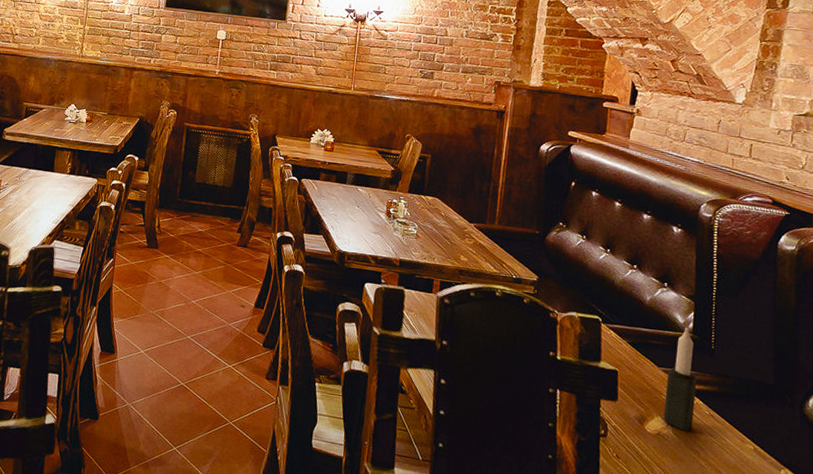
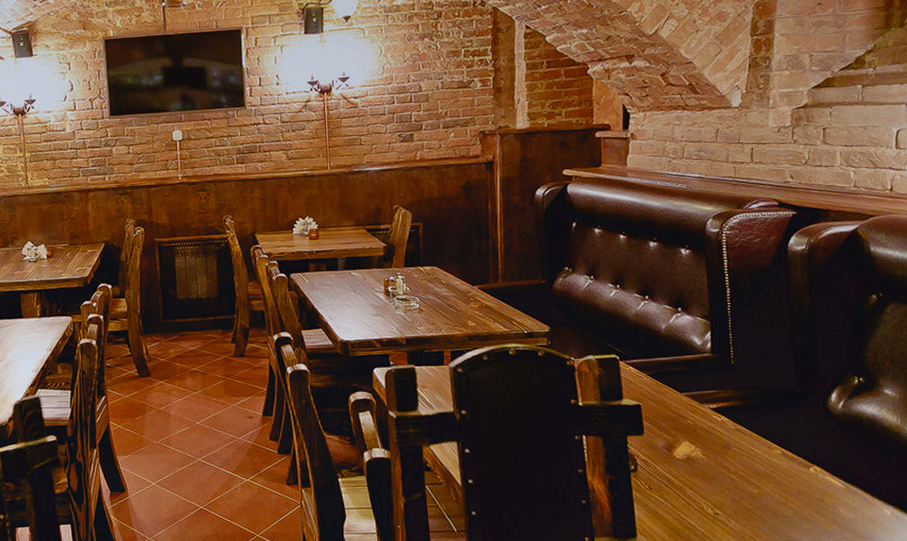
candle: present [663,327,698,431] -> none [690,348,721,450]

